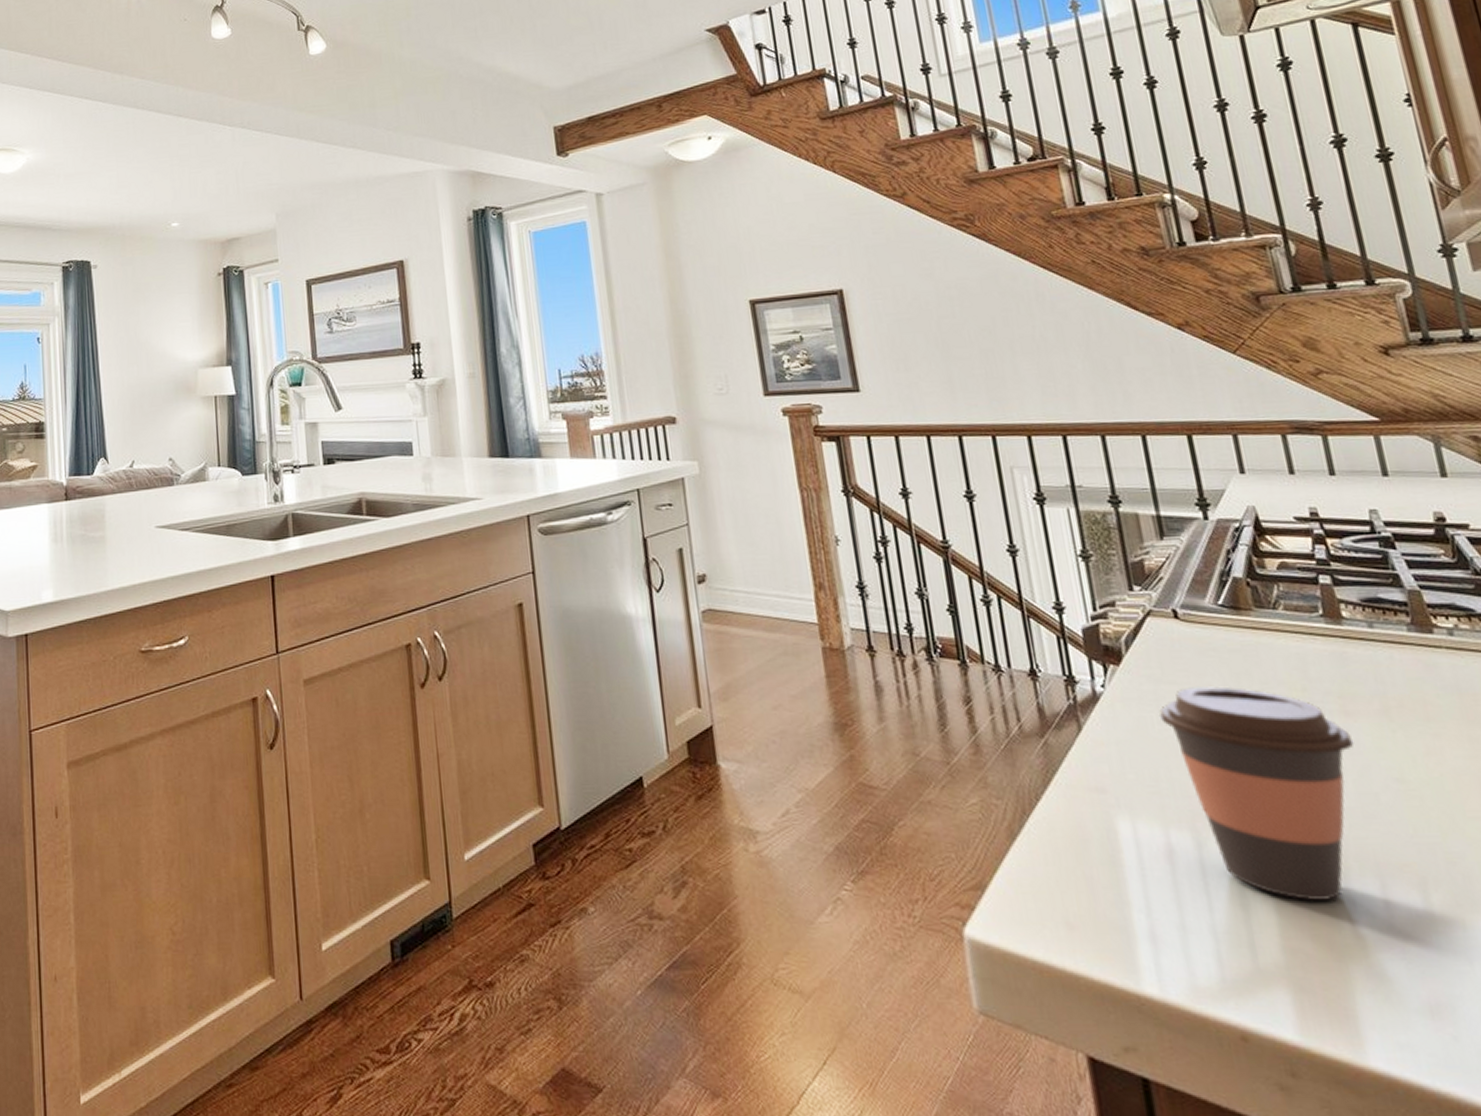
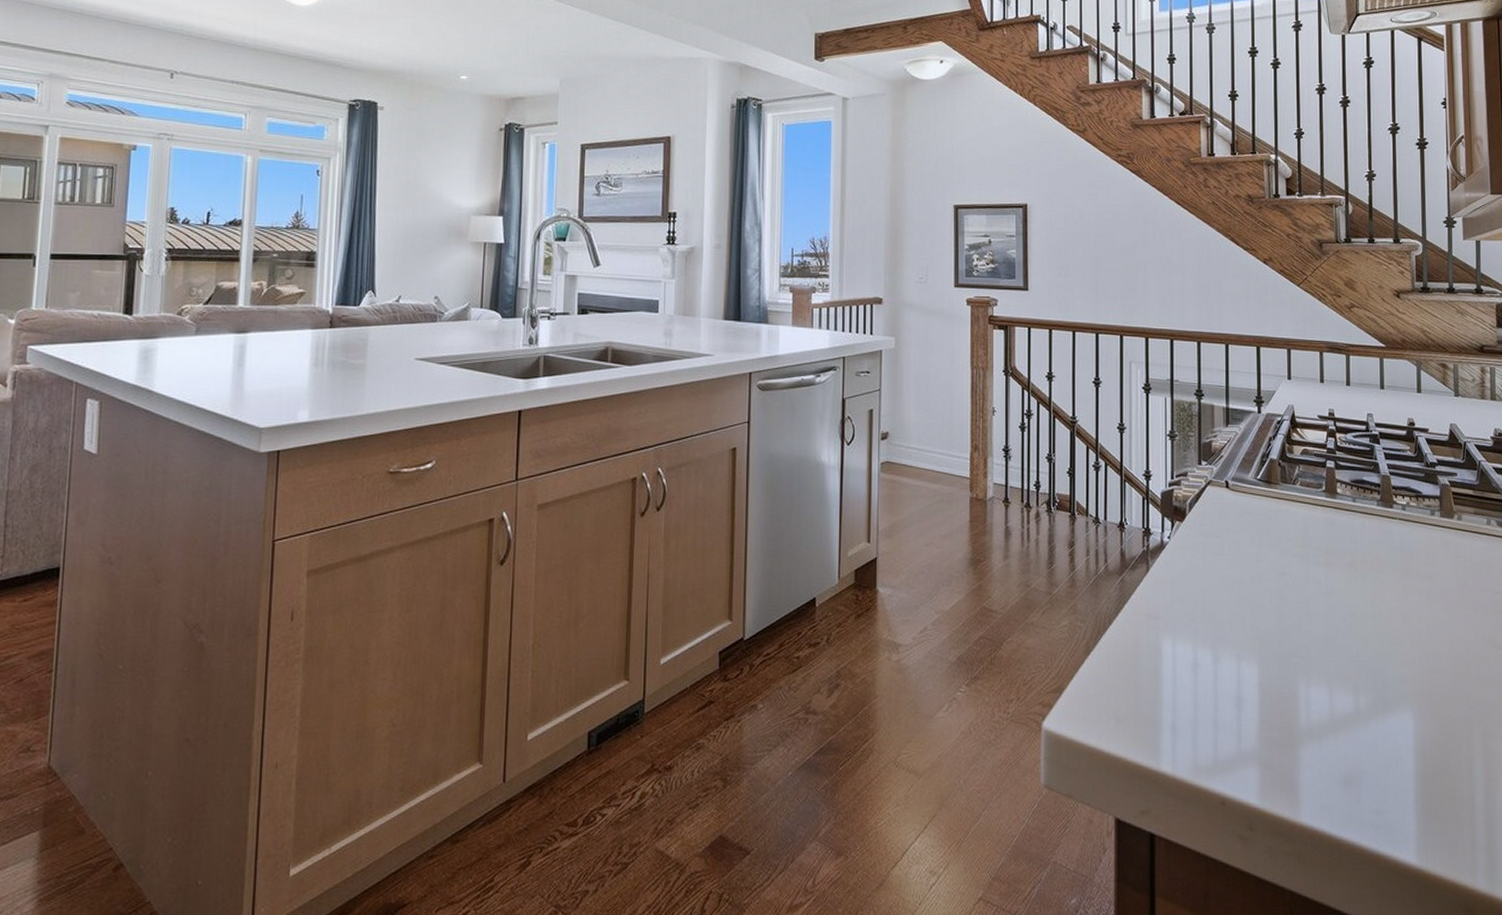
coffee cup: present [1158,685,1355,900] -> none [1204,540,1329,702]

